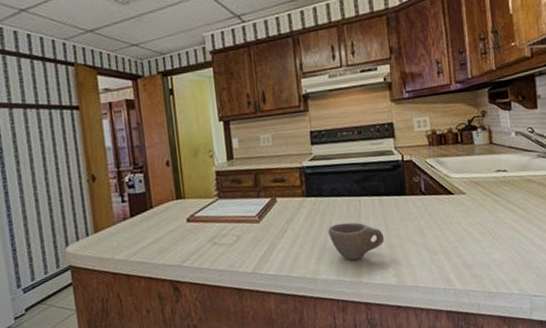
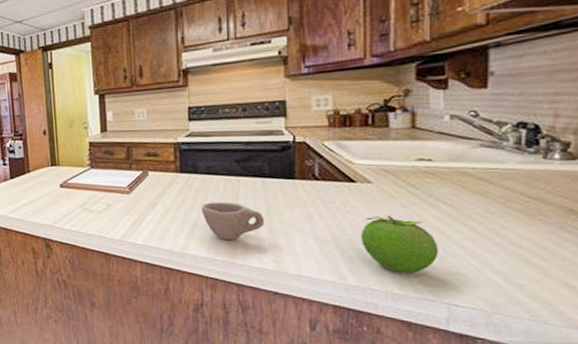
fruit: none [461,221,519,273] -> present [360,215,439,274]

